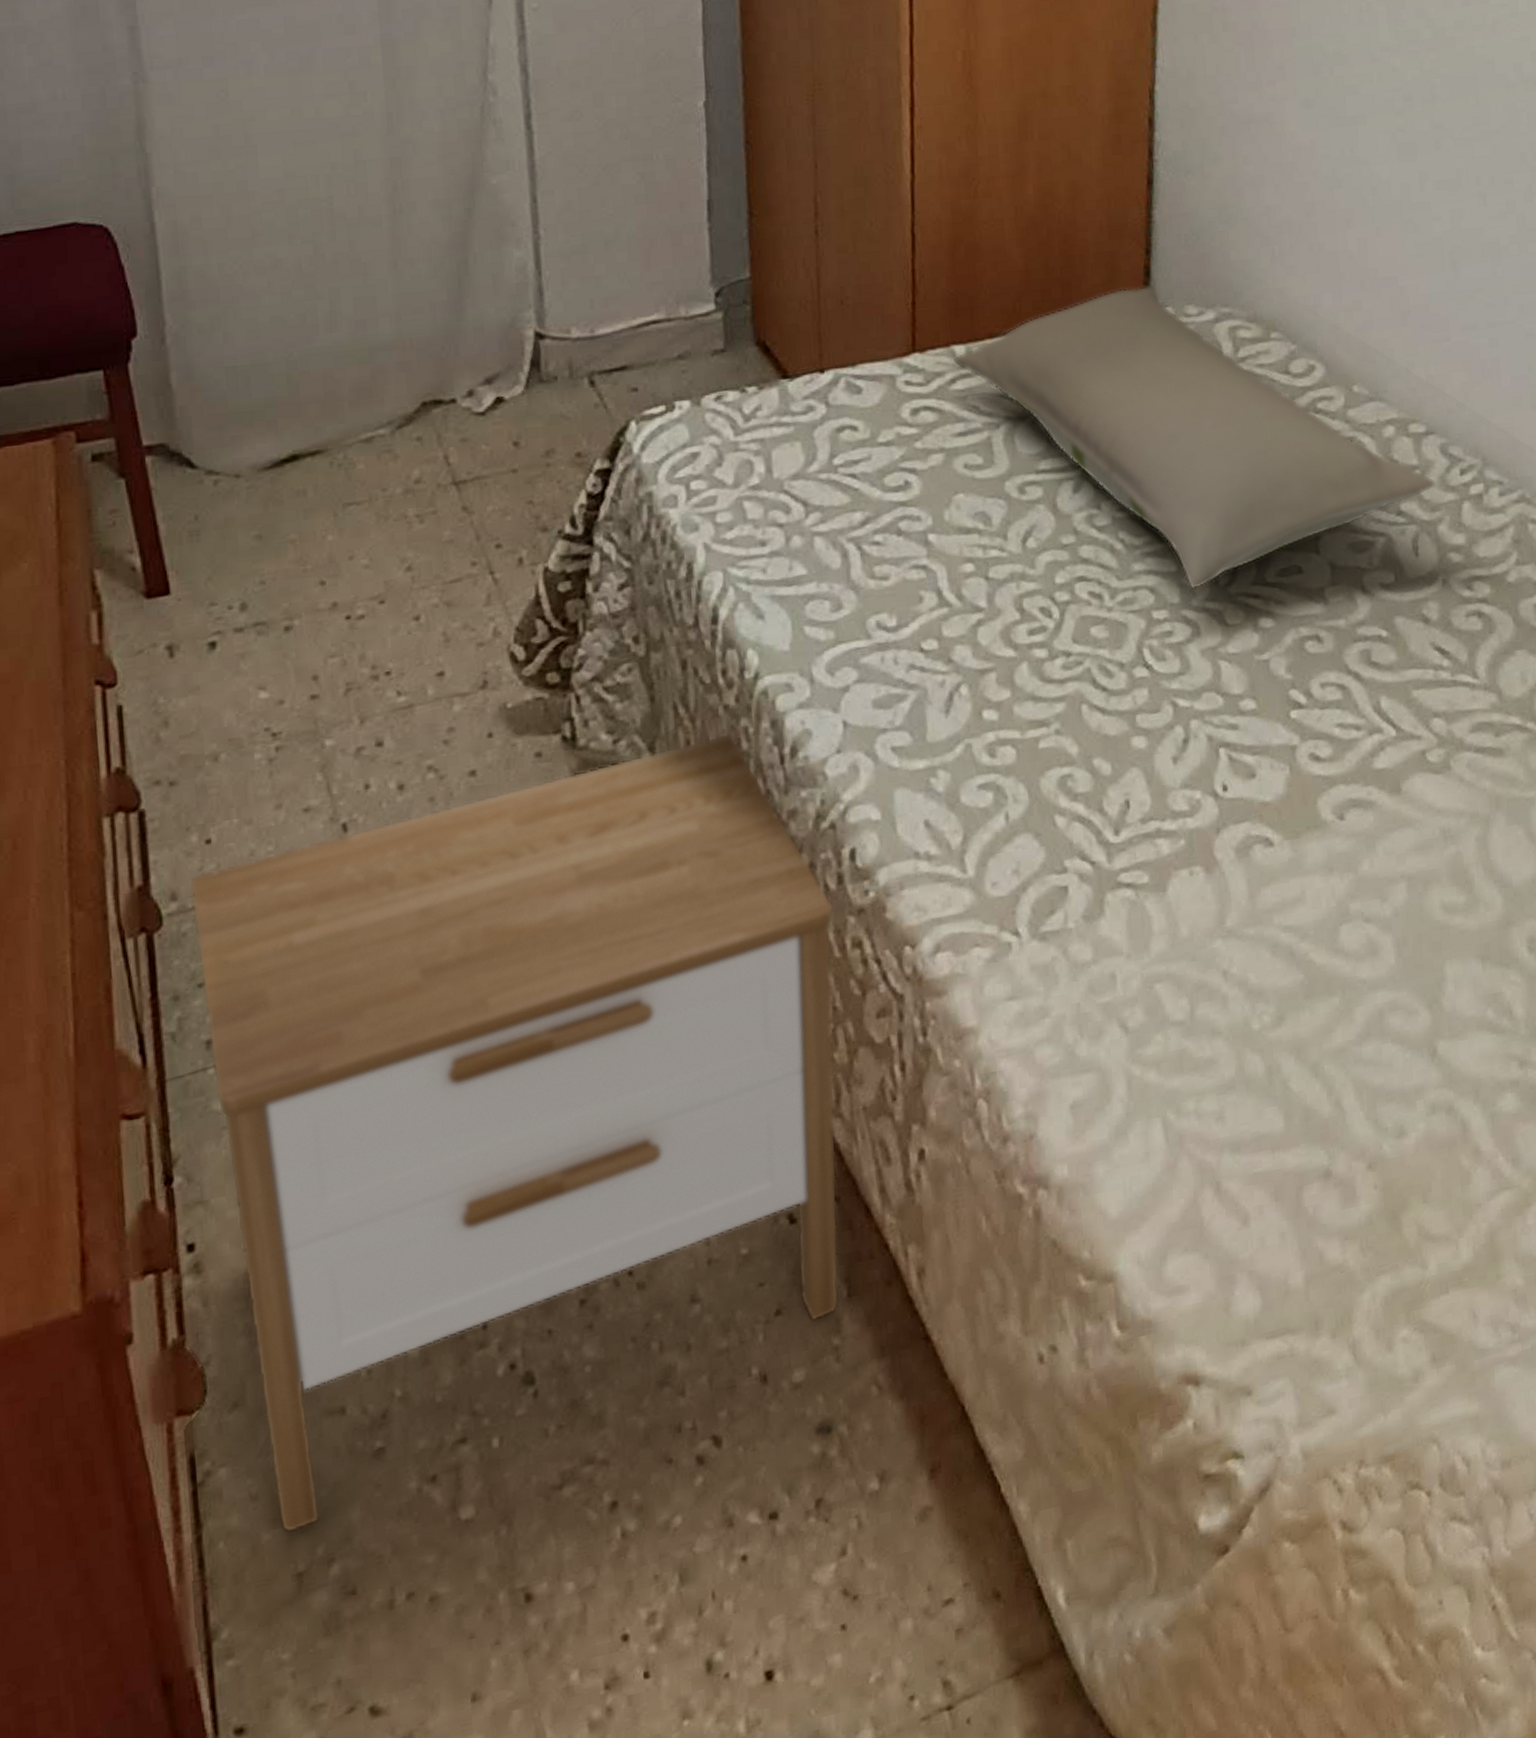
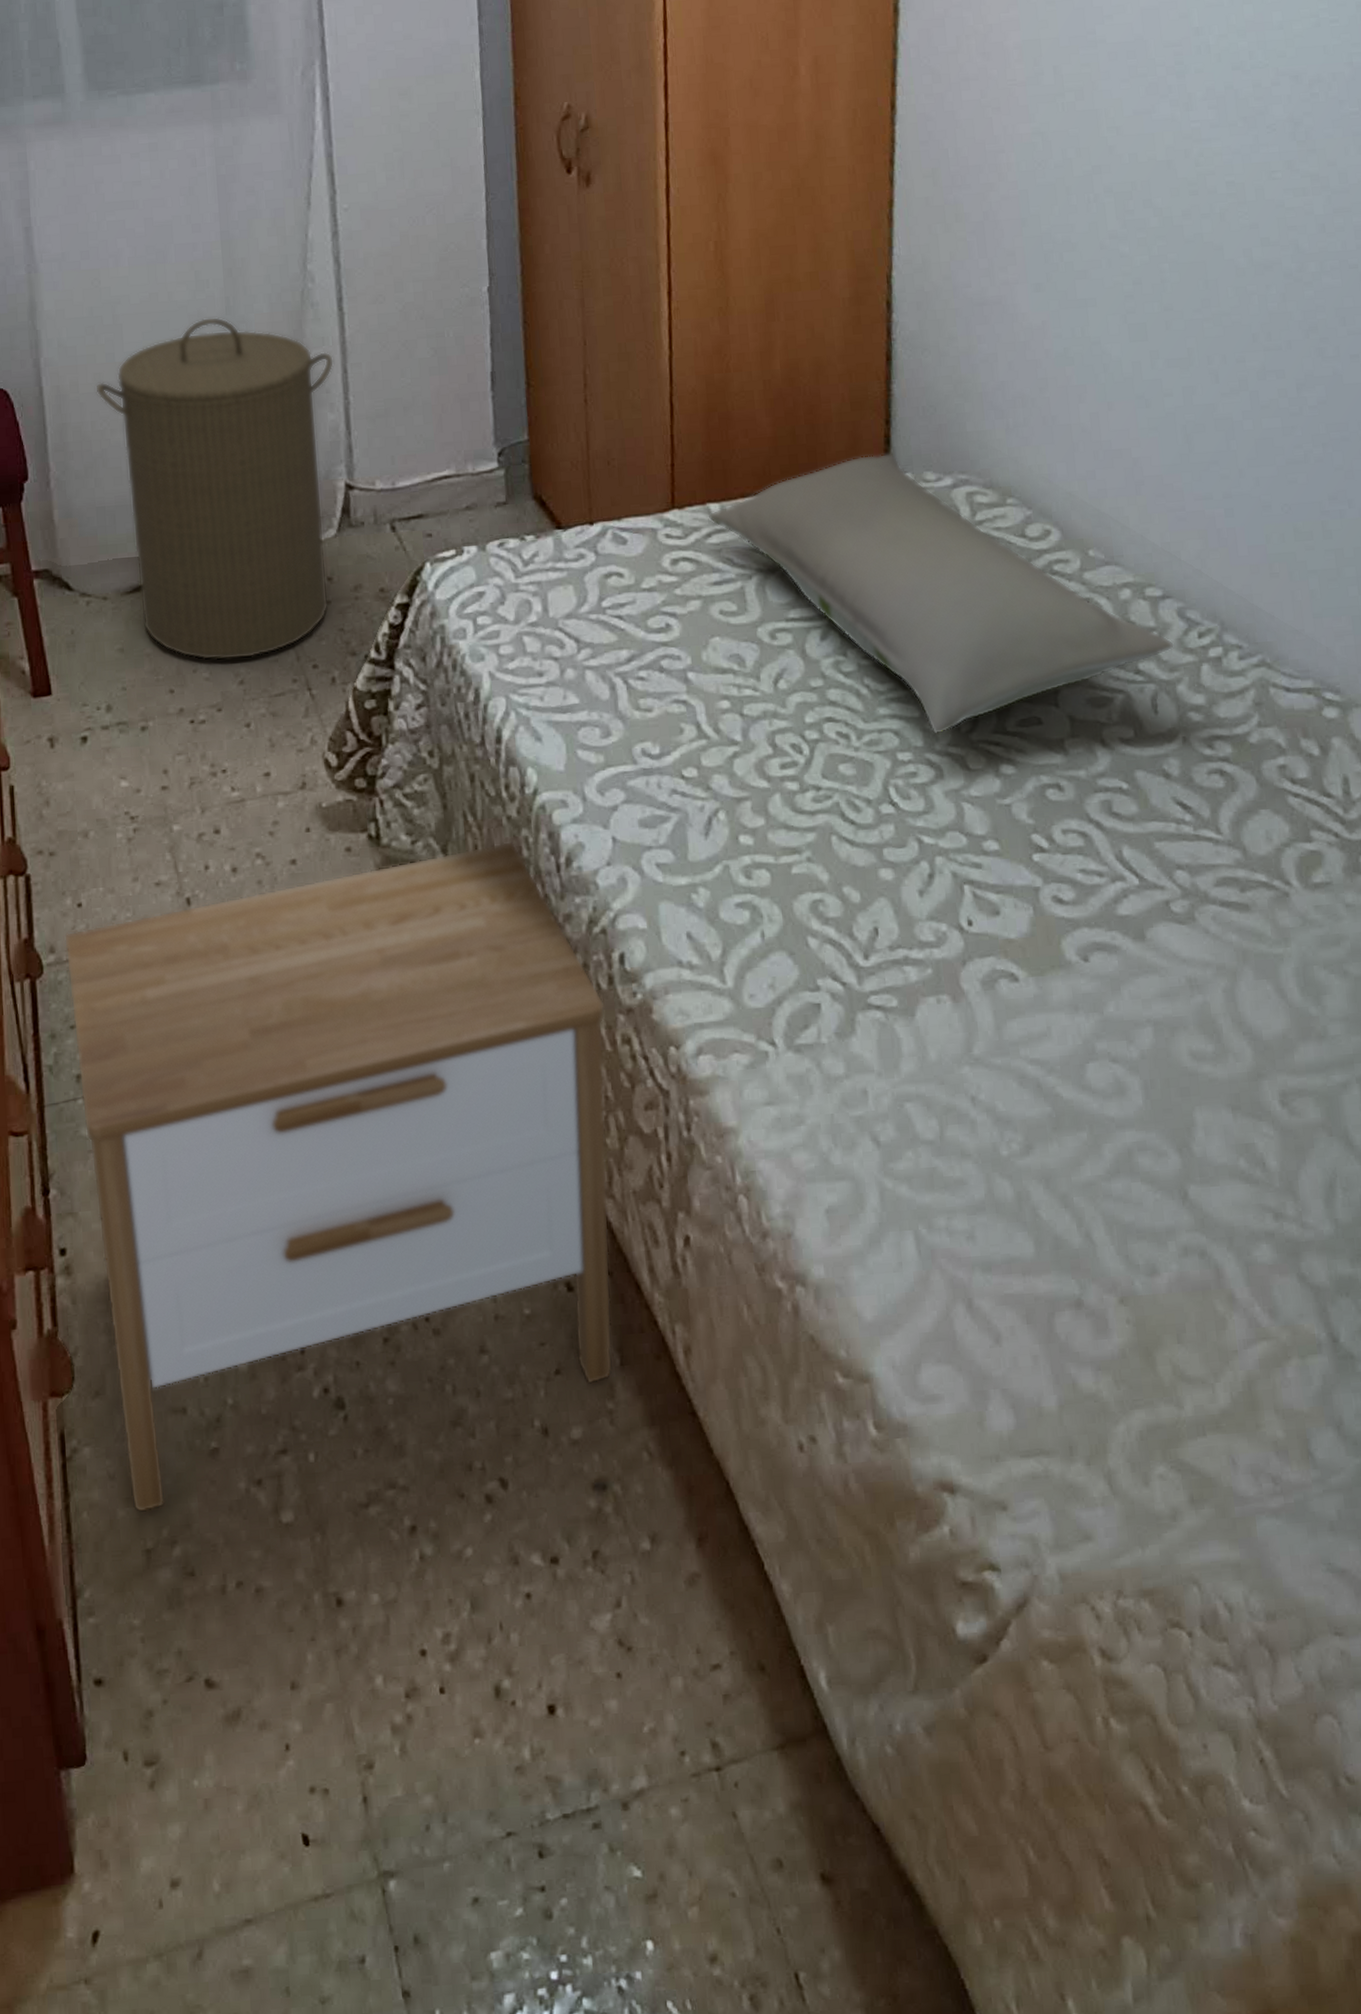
laundry hamper: none [224,136,522,545] -> present [96,316,335,661]

